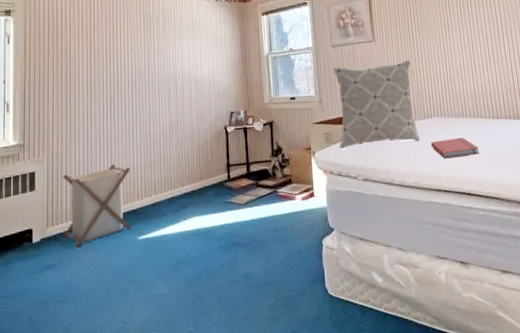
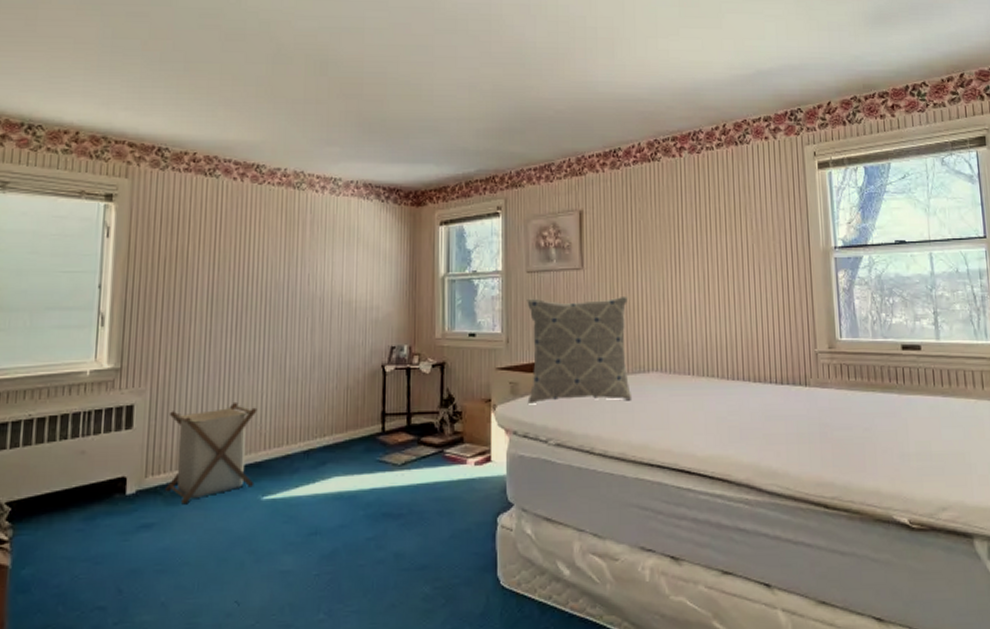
book: present [430,137,479,159] -> none [644,399,706,426]

